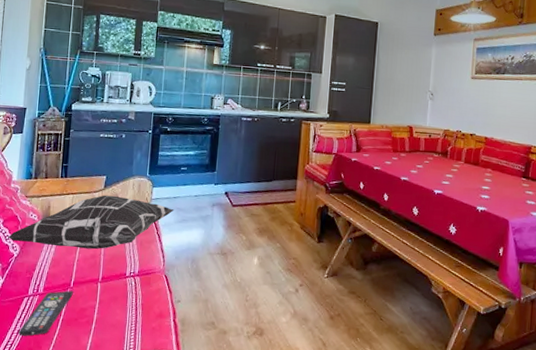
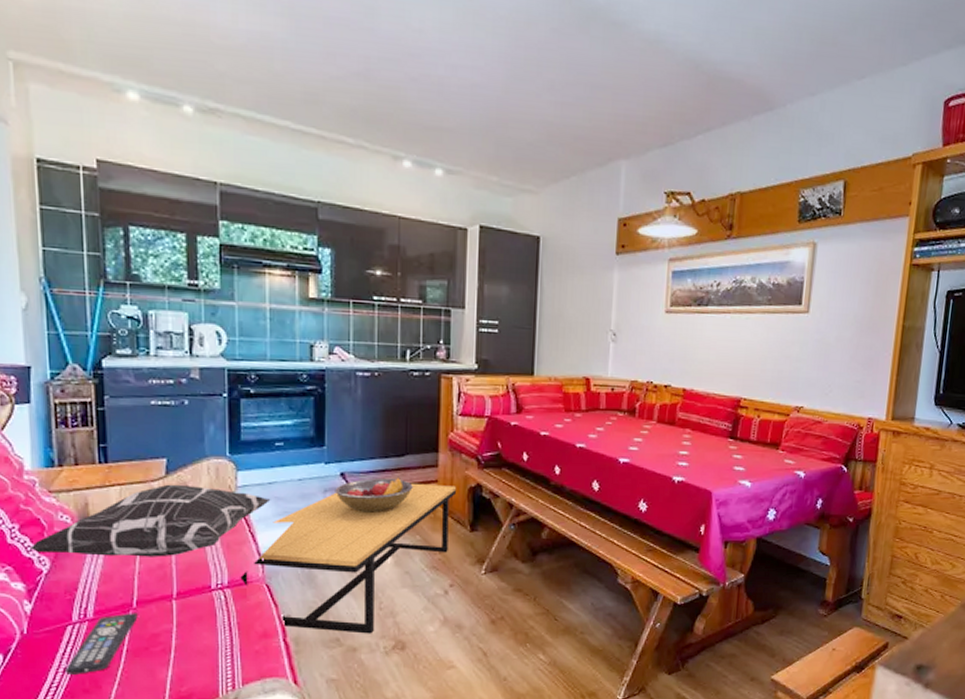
coffee table: none [147,202,308,321] -> present [240,483,456,634]
fruit bowl: none [220,197,277,224] -> present [335,476,413,513]

